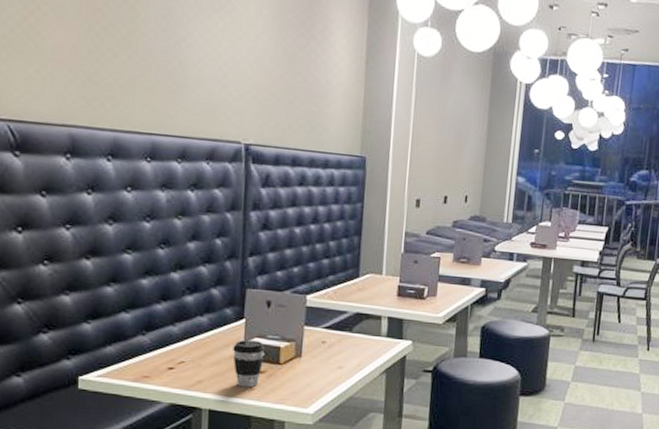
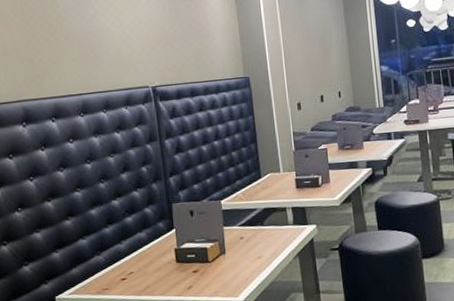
coffee cup: present [232,340,266,388] -> none [169,245,196,287]

